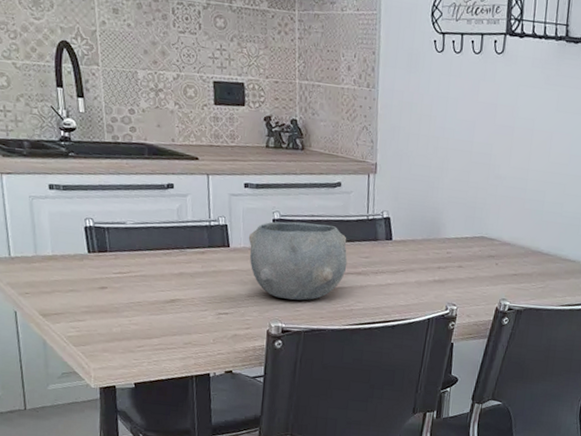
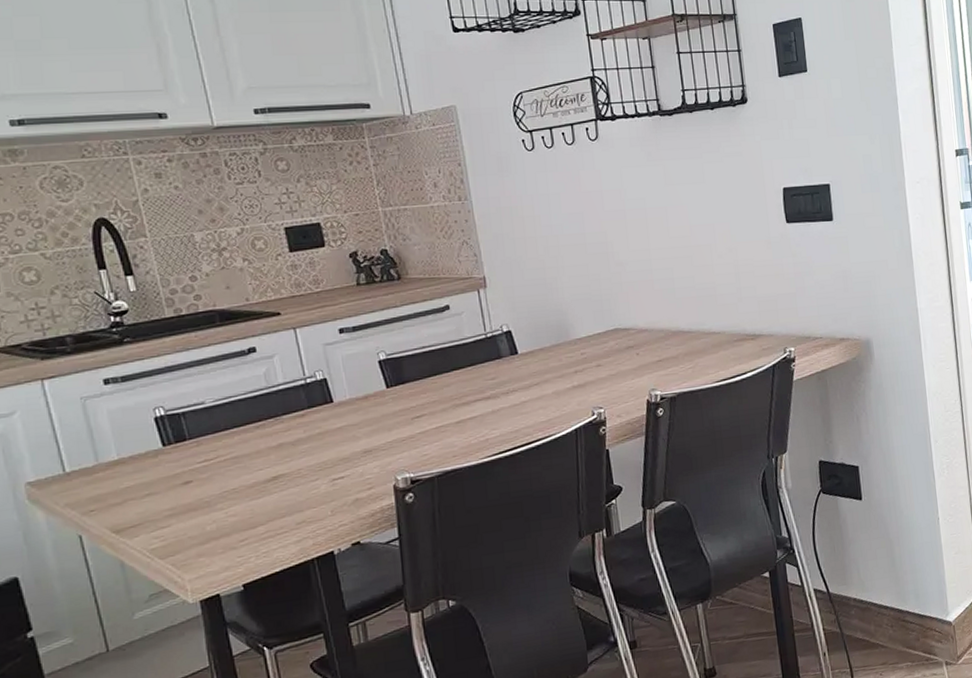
bowl: present [248,221,348,301] -> none [353,352,473,446]

